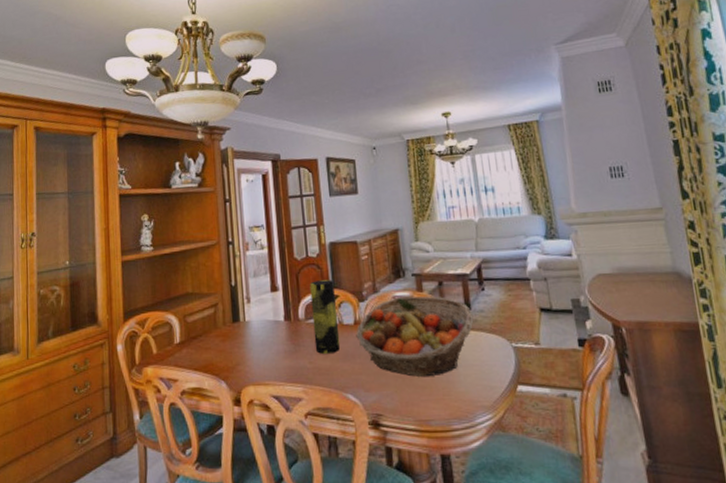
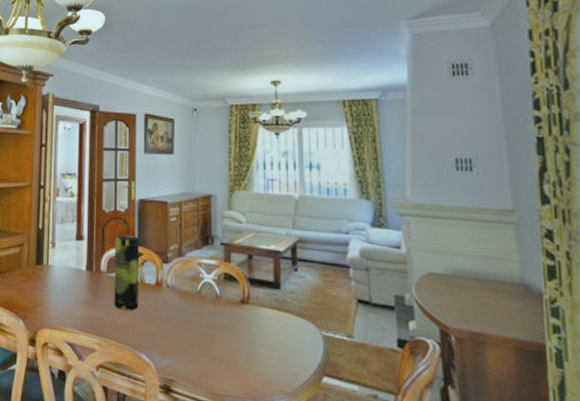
fruit basket: present [356,296,474,377] -> none [156,264,282,351]

